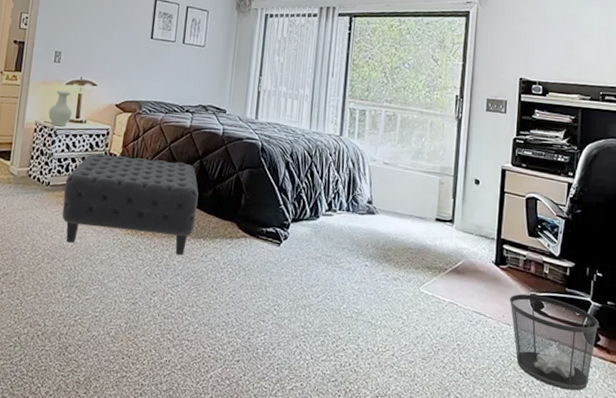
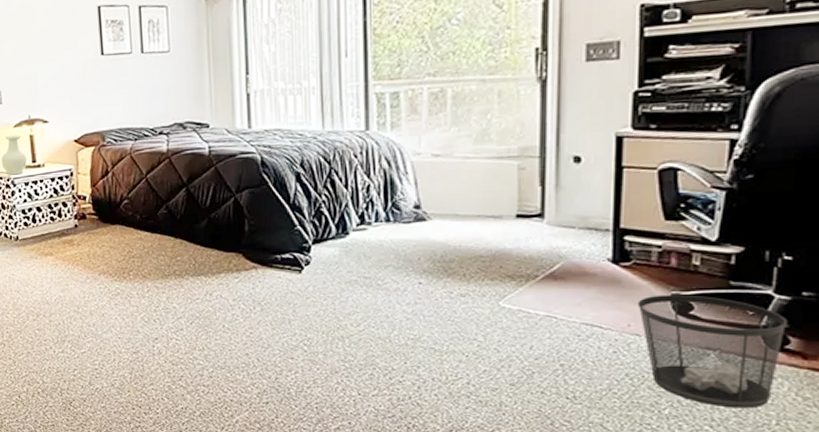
ottoman: present [62,153,199,255] -> none [34,194,192,297]

